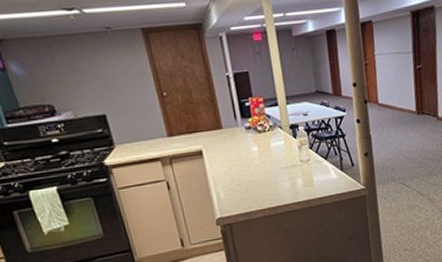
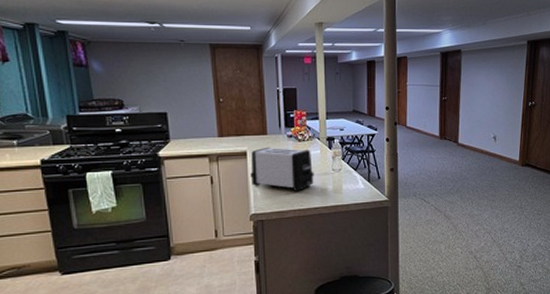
toaster: none [207,141,281,190] -> present [250,147,314,192]

